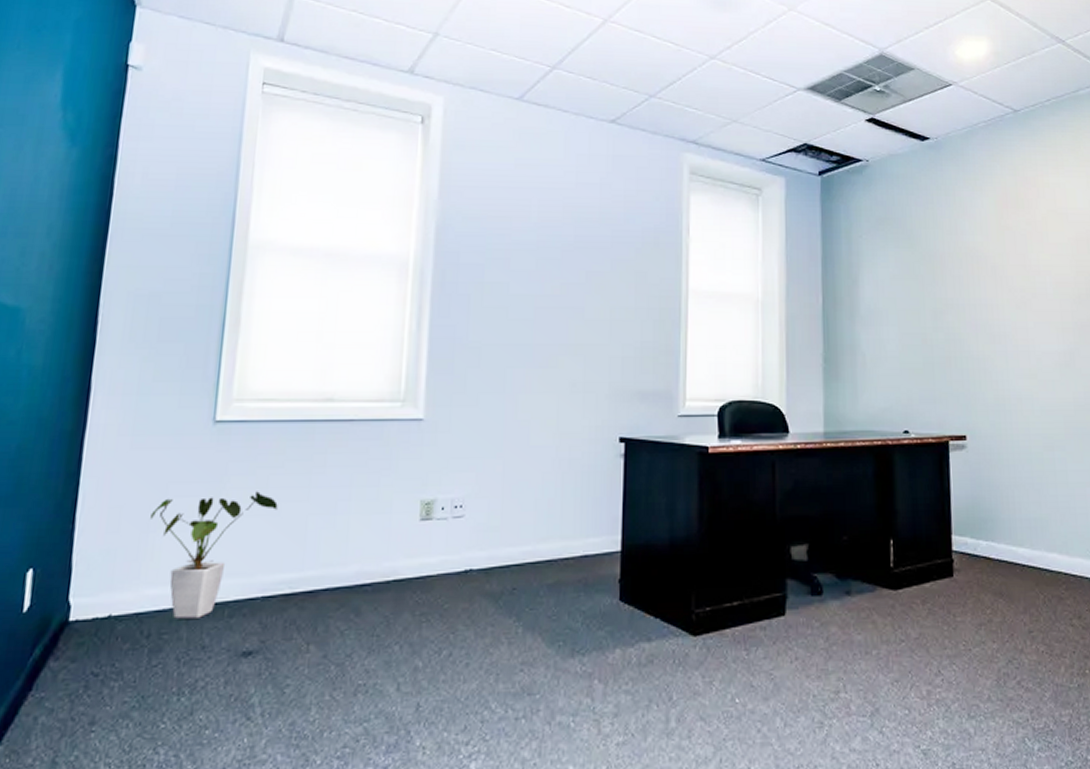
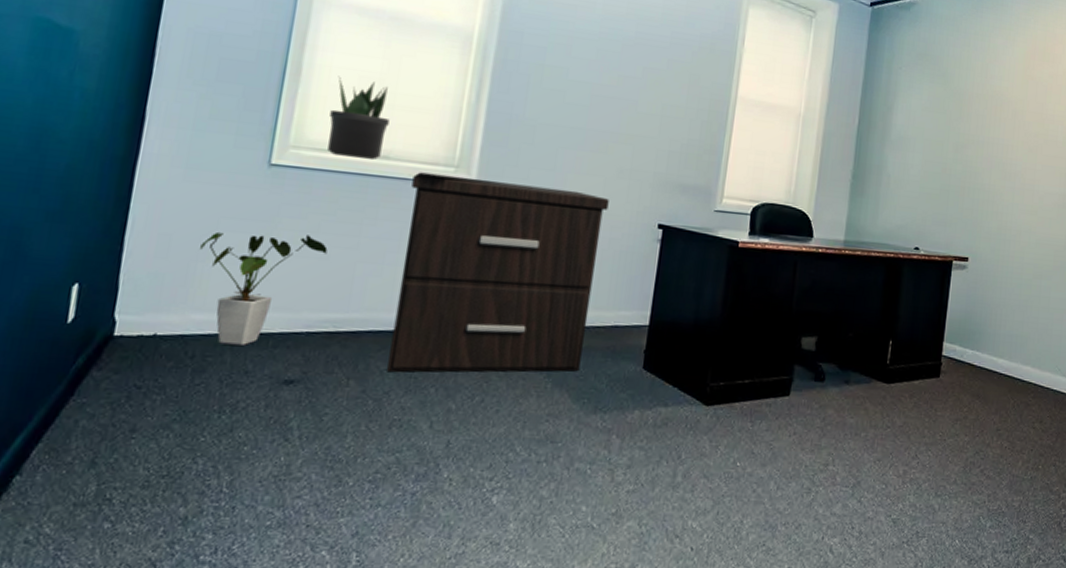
planter: none [271,321,331,405] -> present [328,75,390,161]
nightstand: none [348,411,565,633] -> present [387,172,609,373]

